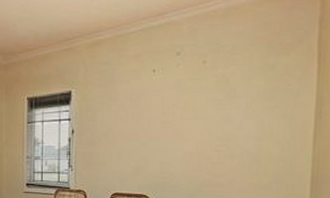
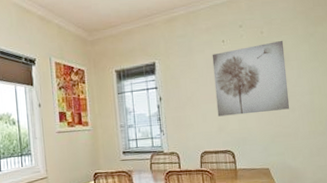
wall art: none [136,72,231,156] -> present [212,40,290,117]

